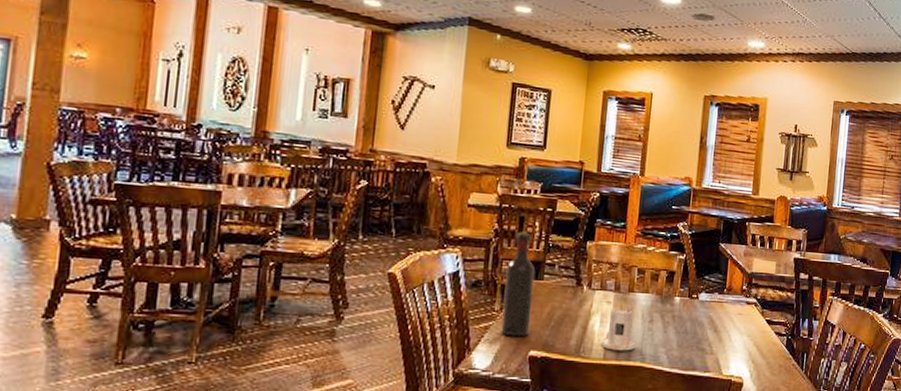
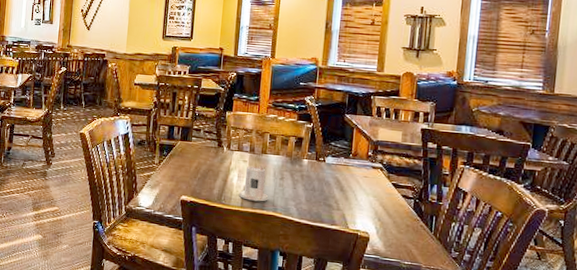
wine bottle: present [500,231,536,336] -> none [159,104,185,184]

